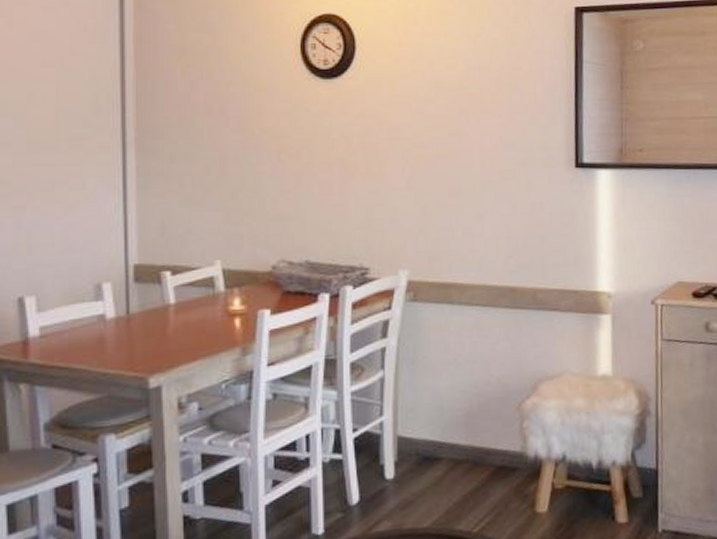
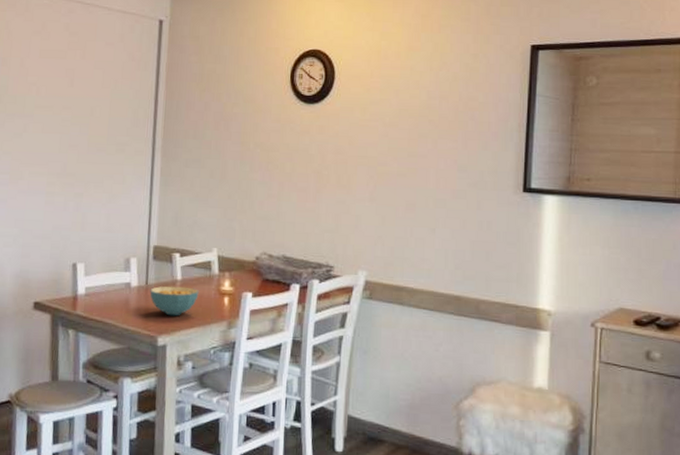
cereal bowl: none [133,311,200,350] -> present [150,286,199,316]

